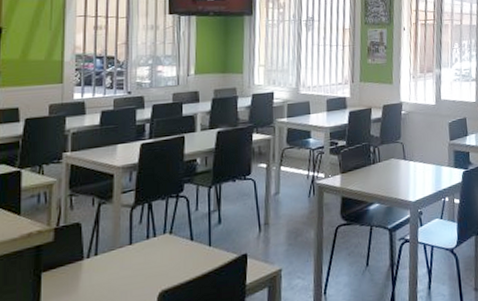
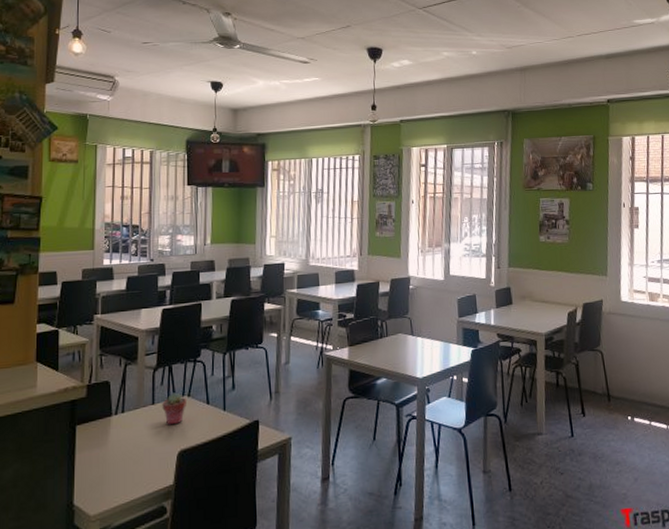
potted succulent: none [141,230,168,266] -> present [162,392,186,426]

